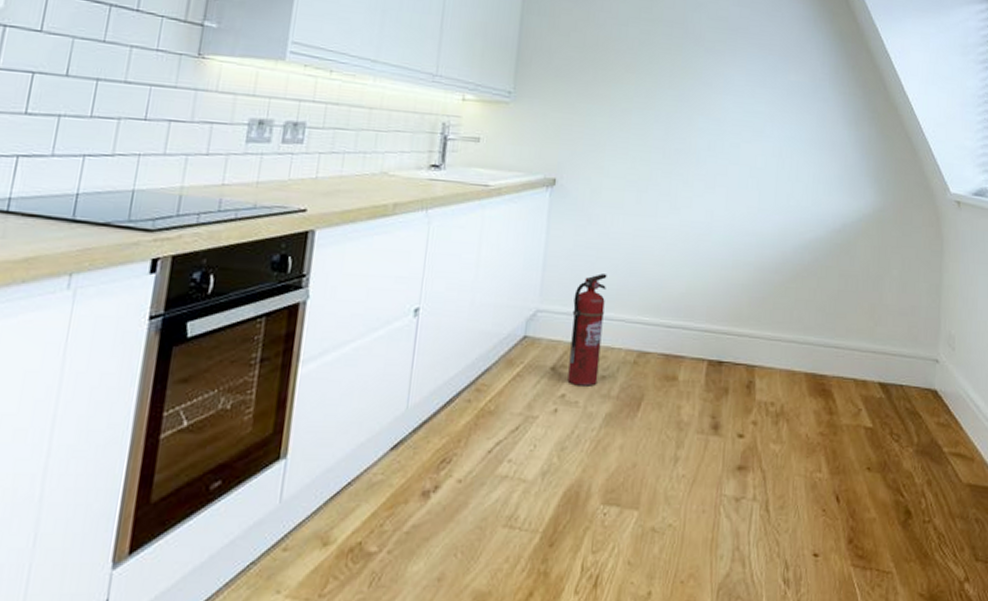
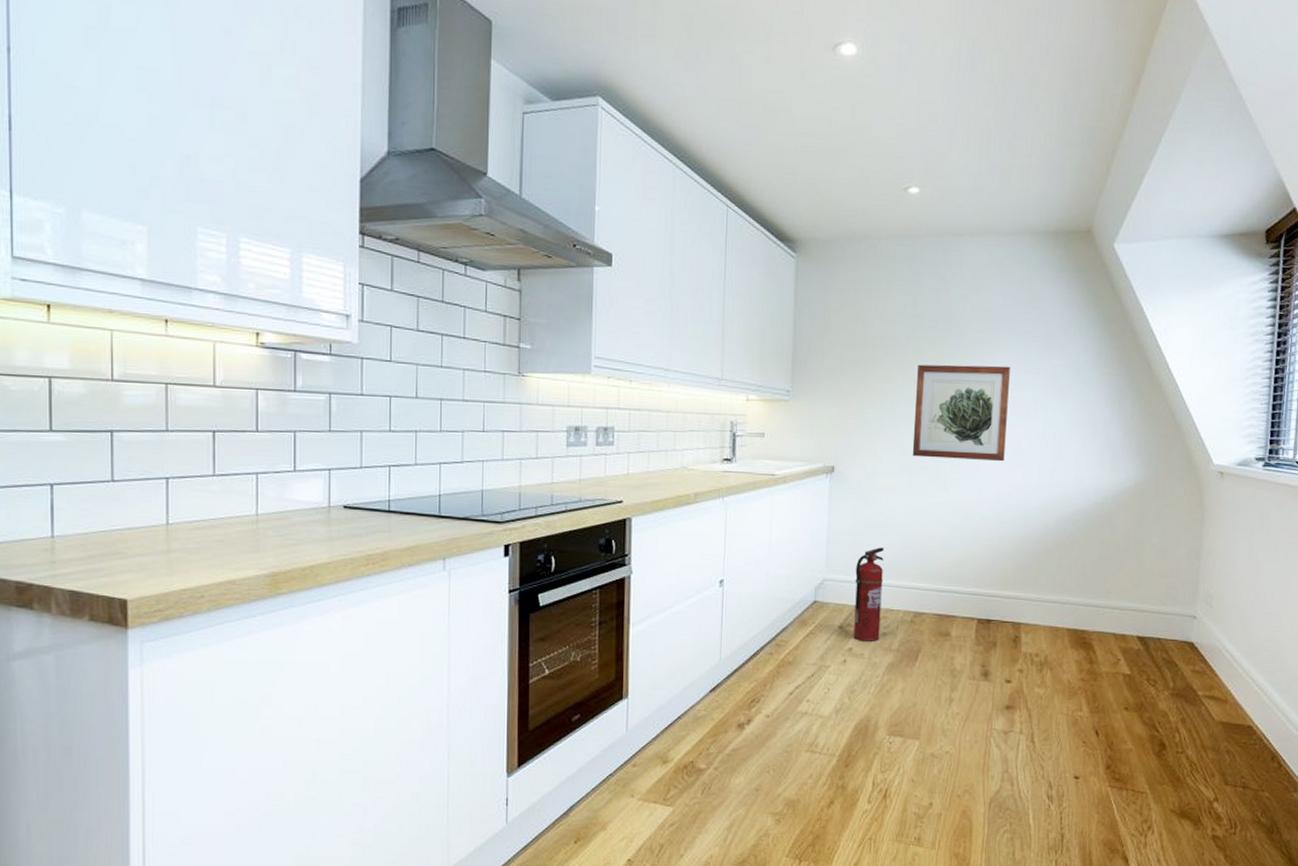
wall art: none [641,72,747,182] -> present [912,364,1010,462]

